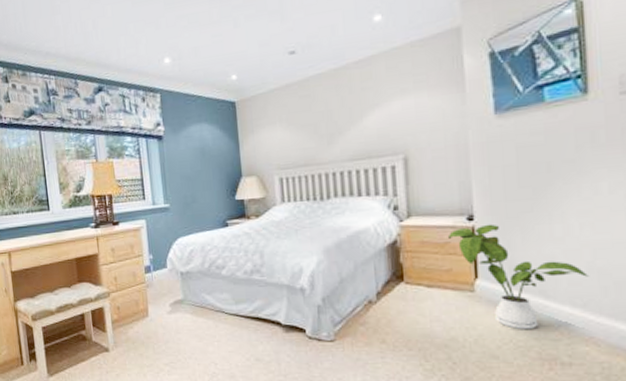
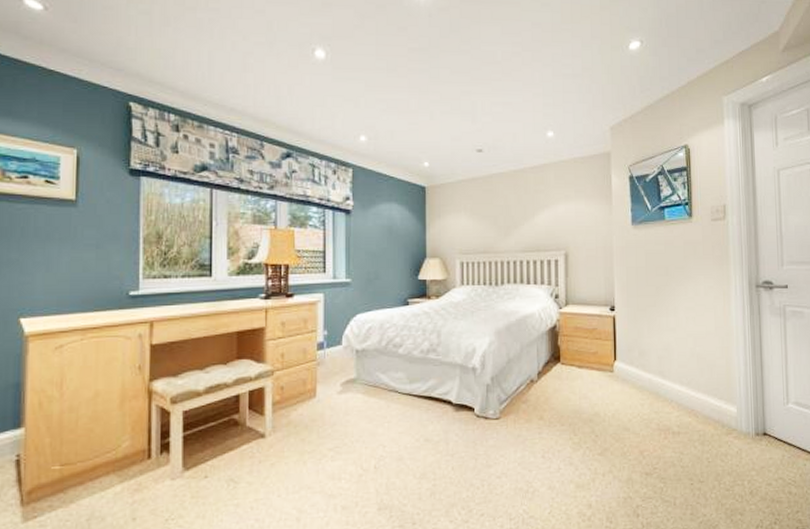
house plant: present [447,224,590,330] -> none [595,314,692,405]

